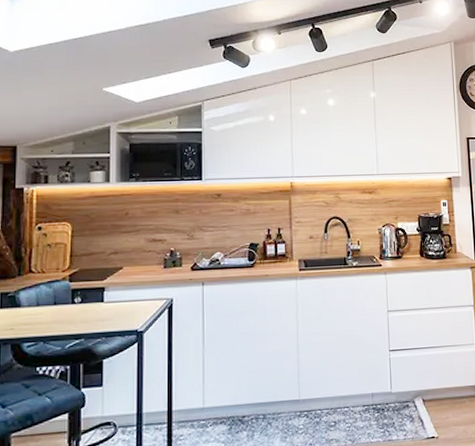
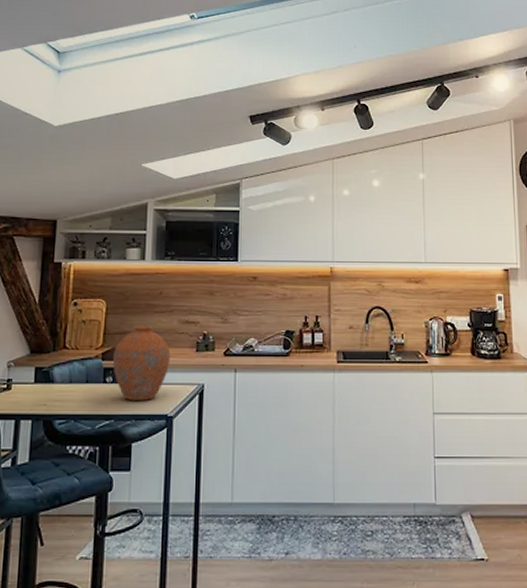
vase: none [81,245,139,319] -> present [113,325,171,400]

